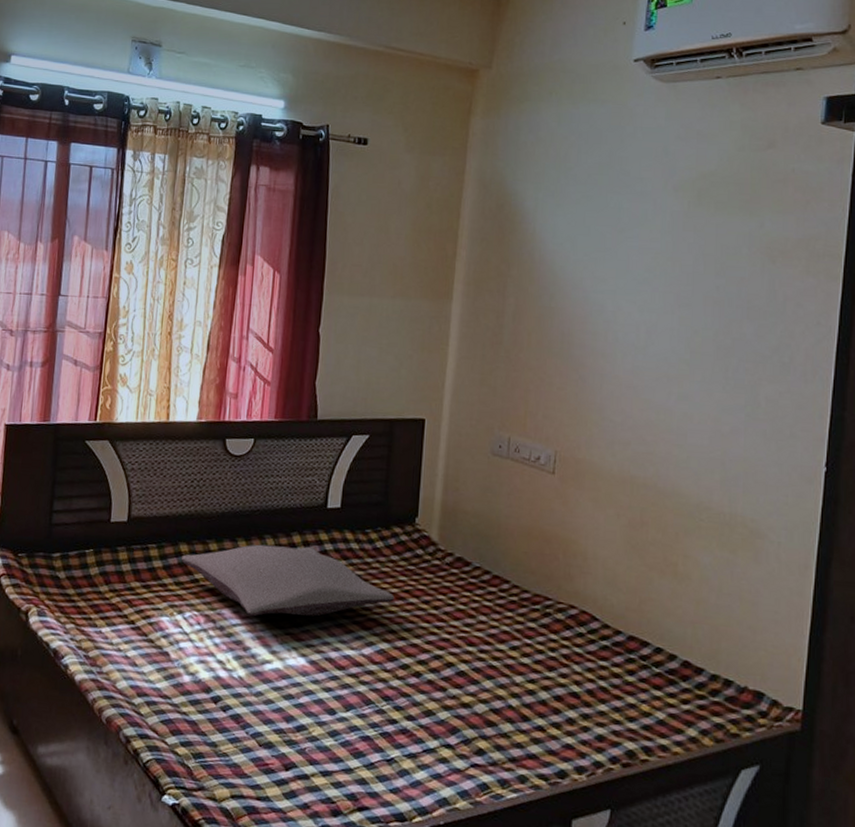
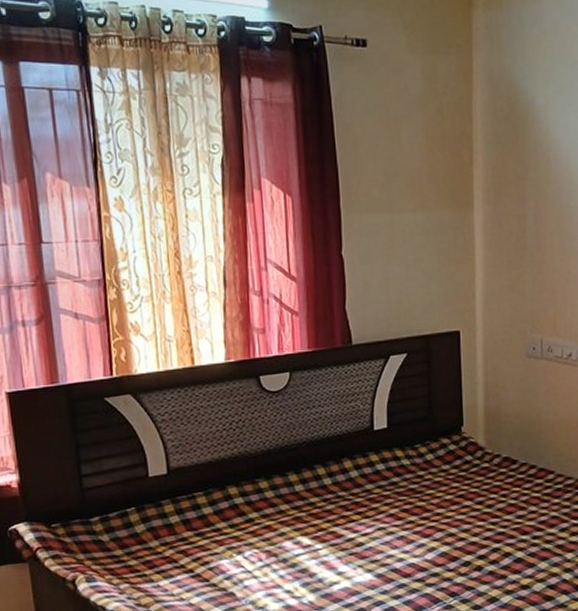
pillow: present [181,544,395,617] -> none [232,469,450,545]

